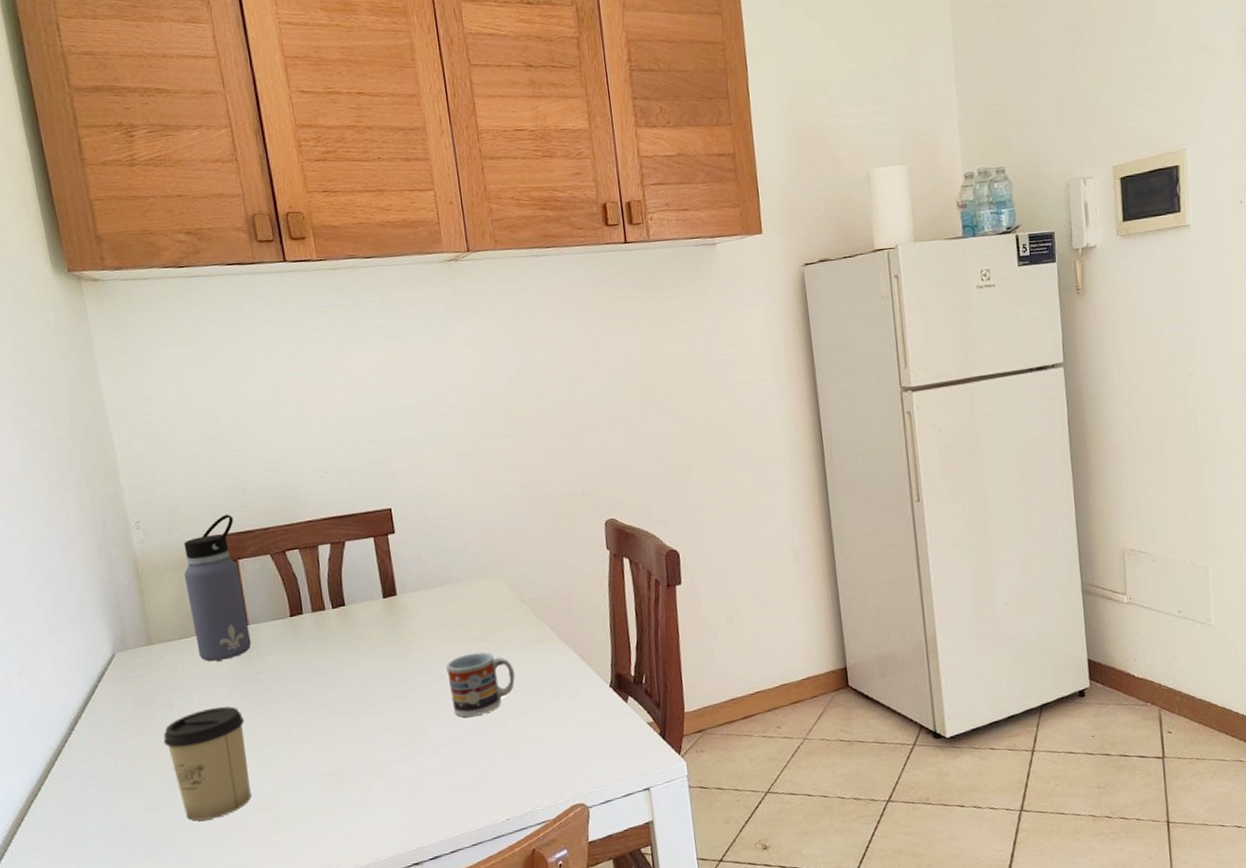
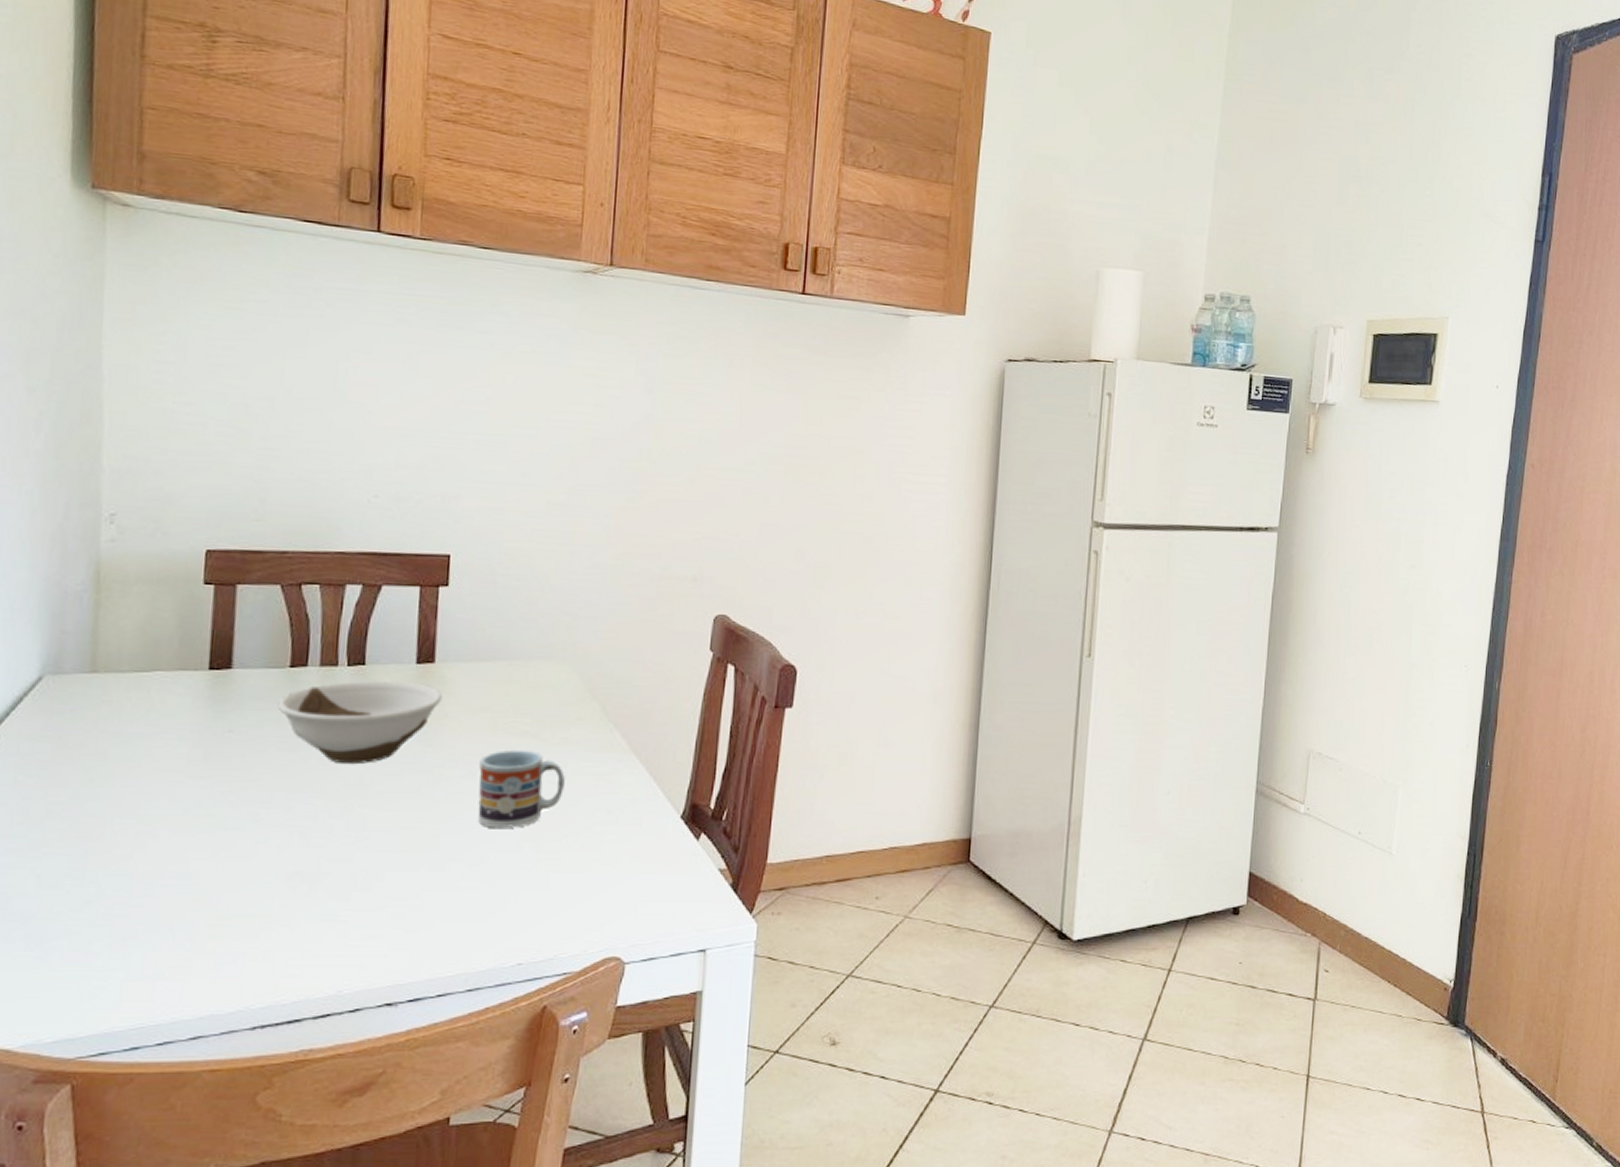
cup: present [163,706,251,821] -> none [83,766,200,909]
water bottle: present [183,514,252,662] -> none [157,524,242,708]
bowl: none [287,613,409,685] -> present [277,680,443,765]

